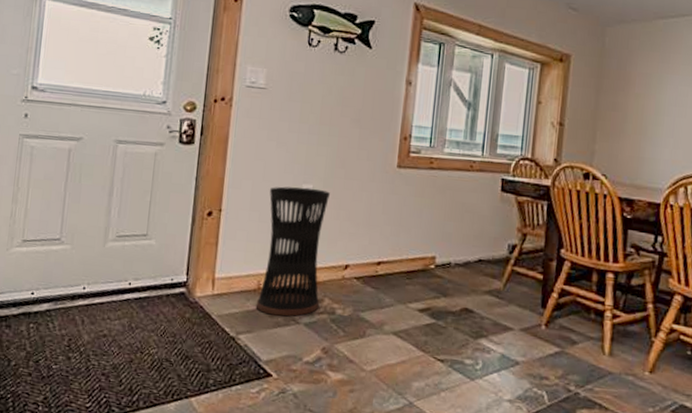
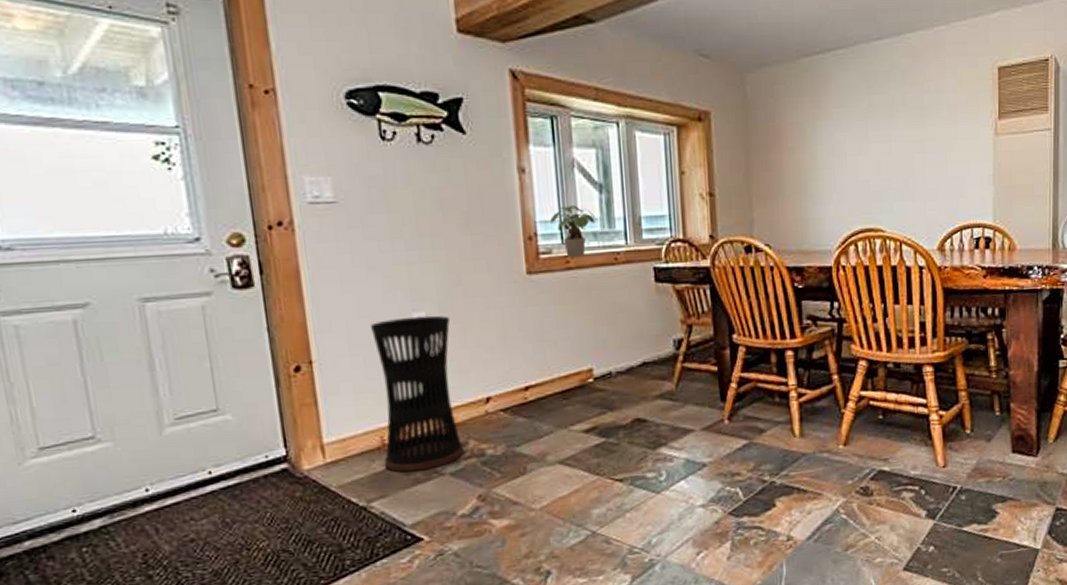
potted plant: none [424,116,462,160] -> present [550,205,598,257]

